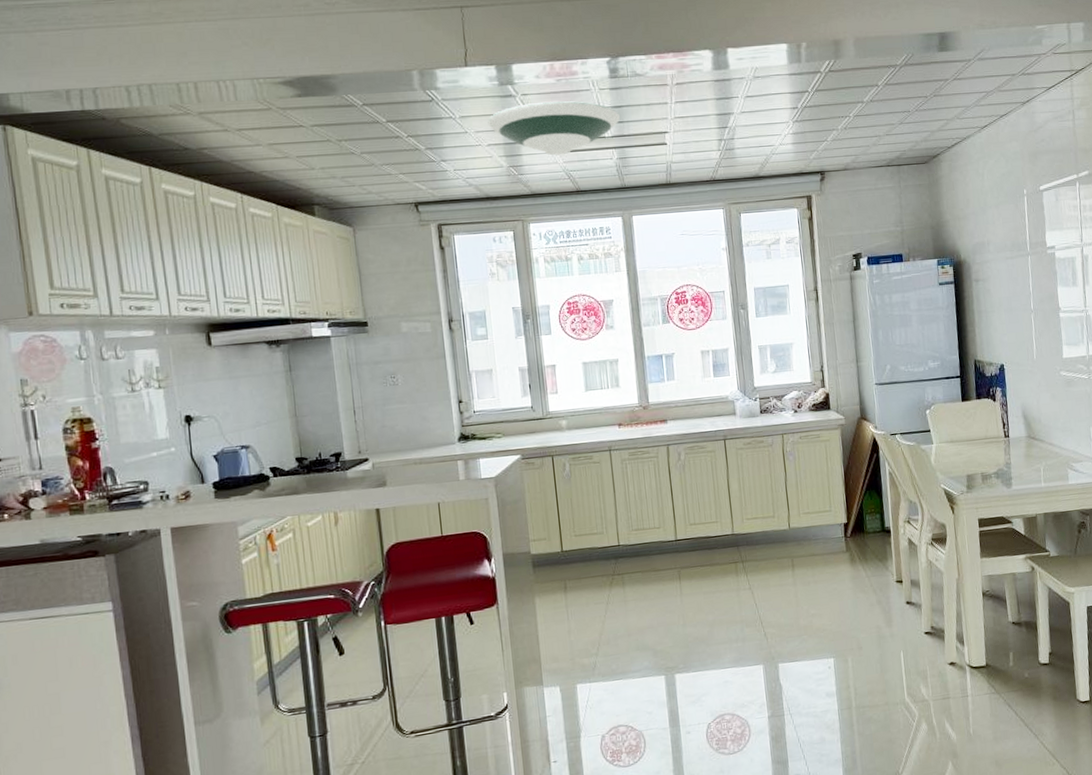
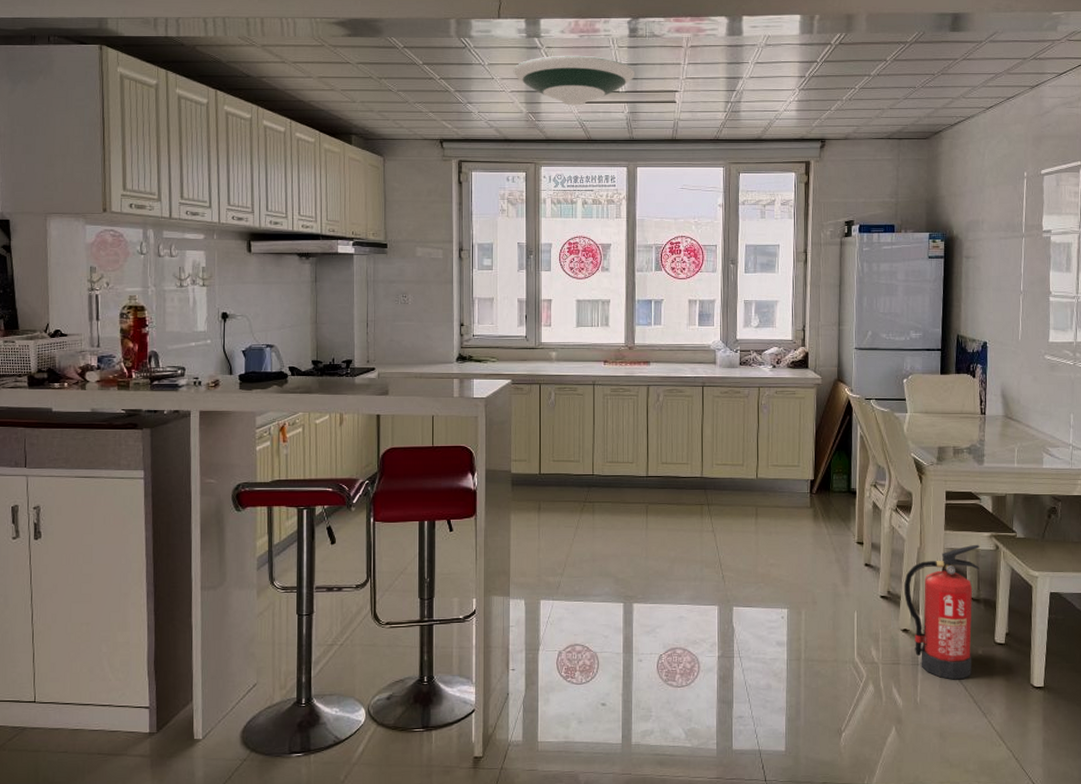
fire extinguisher: none [946,568,1020,707] -> present [904,544,980,680]

